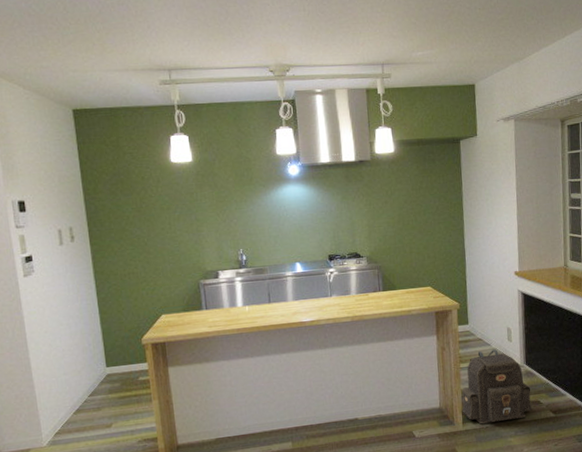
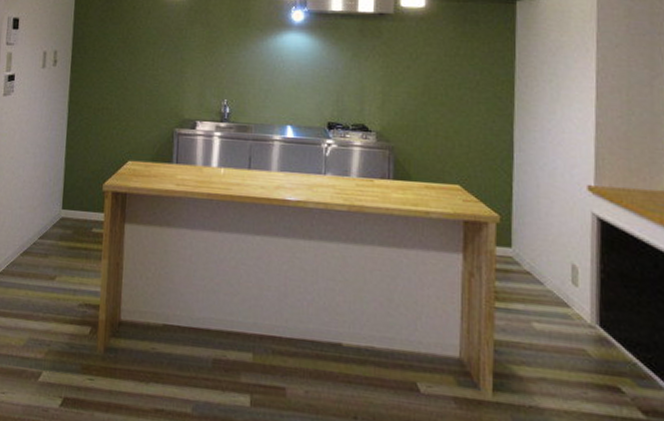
backpack: present [461,349,533,425] -> none [492,290,608,408]

